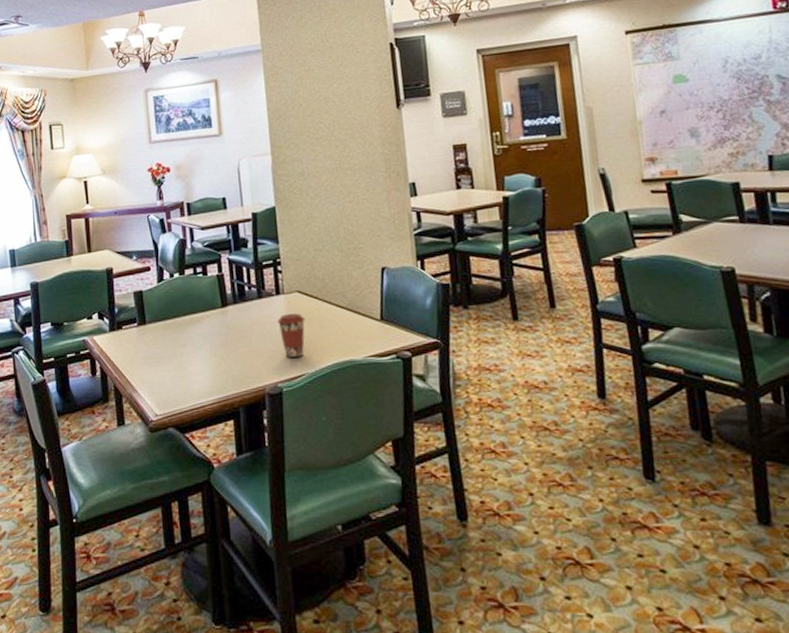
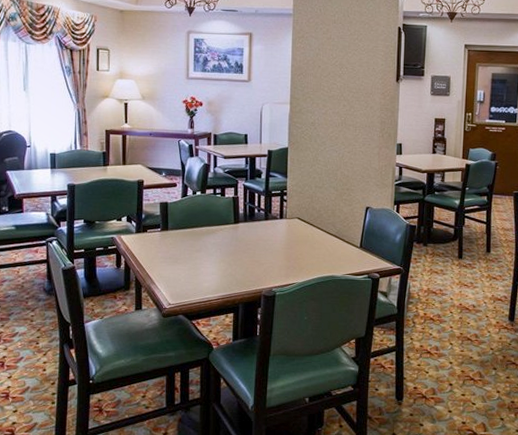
coffee cup: present [277,313,306,359] -> none [279,235,301,270]

